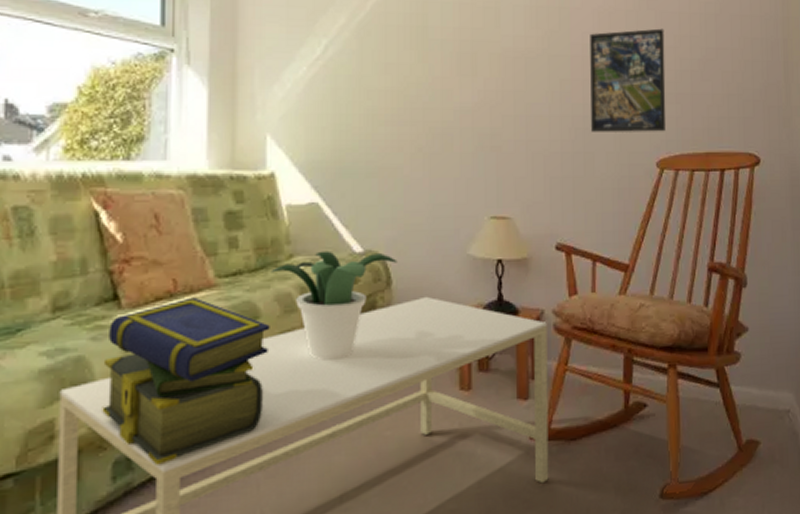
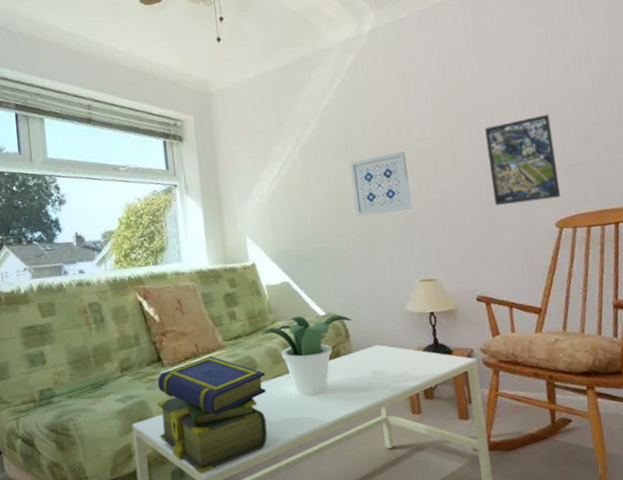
wall art: none [419,48,491,125] -> present [349,151,412,217]

